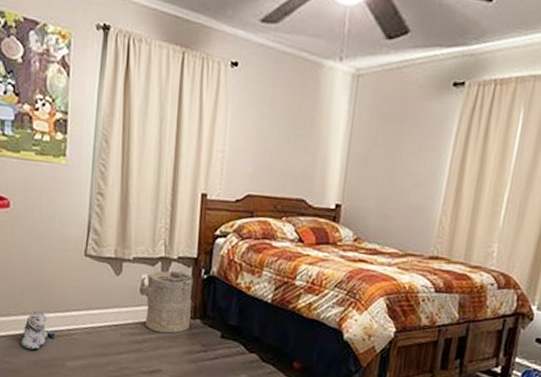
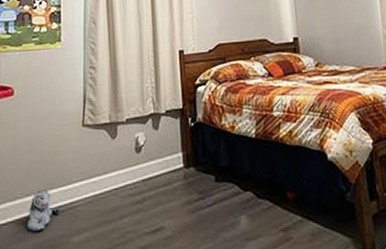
laundry hamper: present [142,270,194,334] -> none [138,123,185,188]

